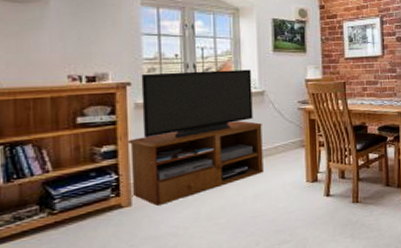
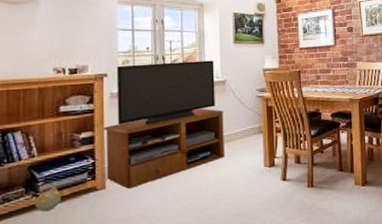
ball: none [47,204,91,231] -> present [31,187,70,212]

